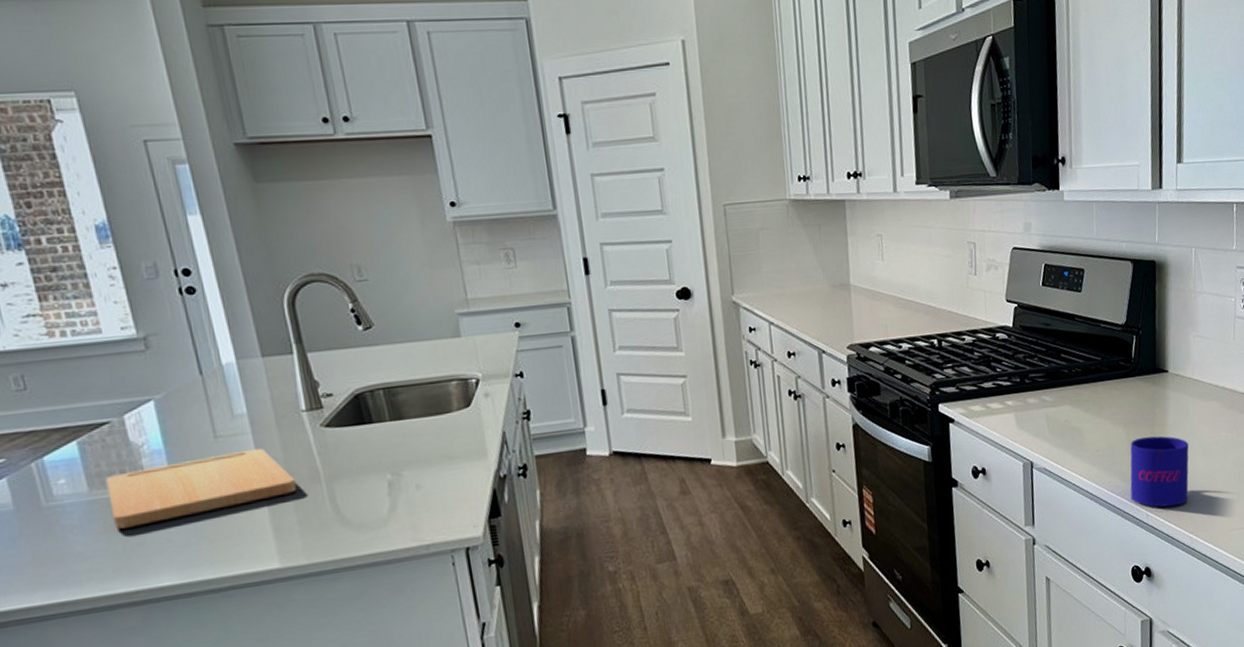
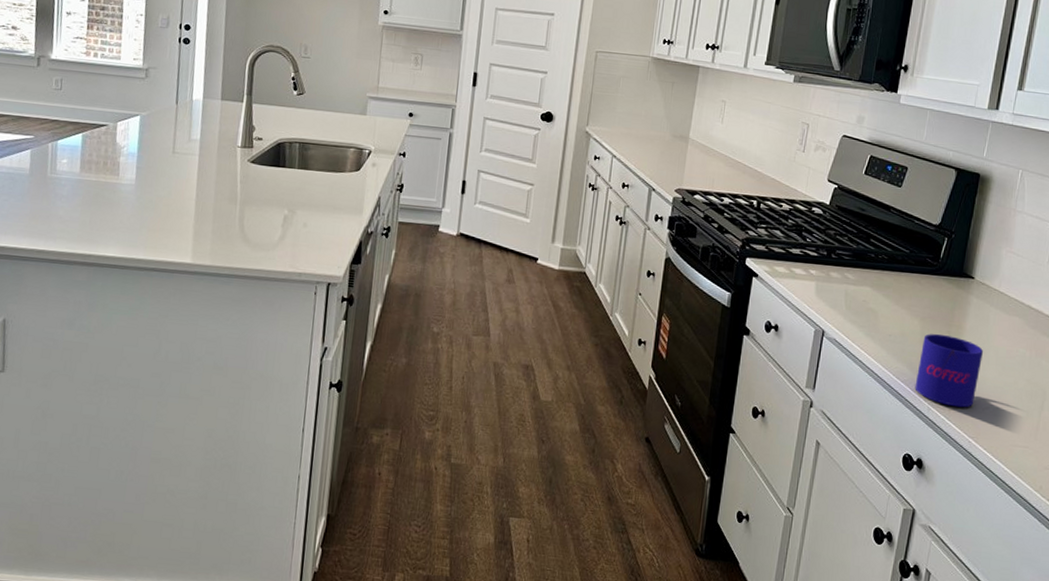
cutting board: present [105,448,297,529] -> none [89,164,219,208]

